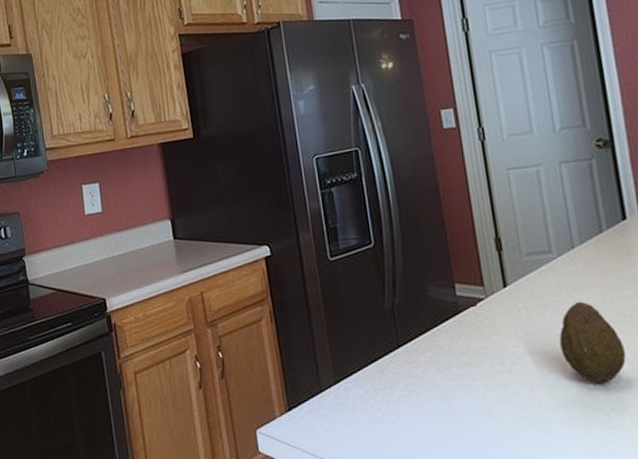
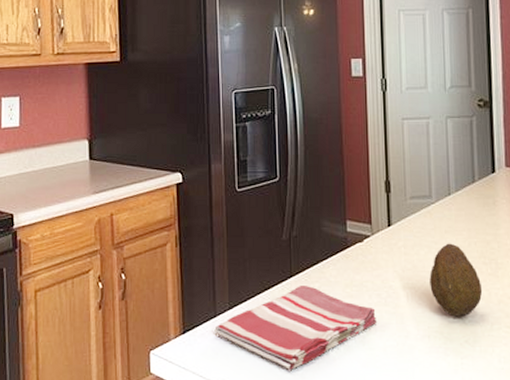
dish towel: none [321,356,503,446] -> present [214,286,377,370]

